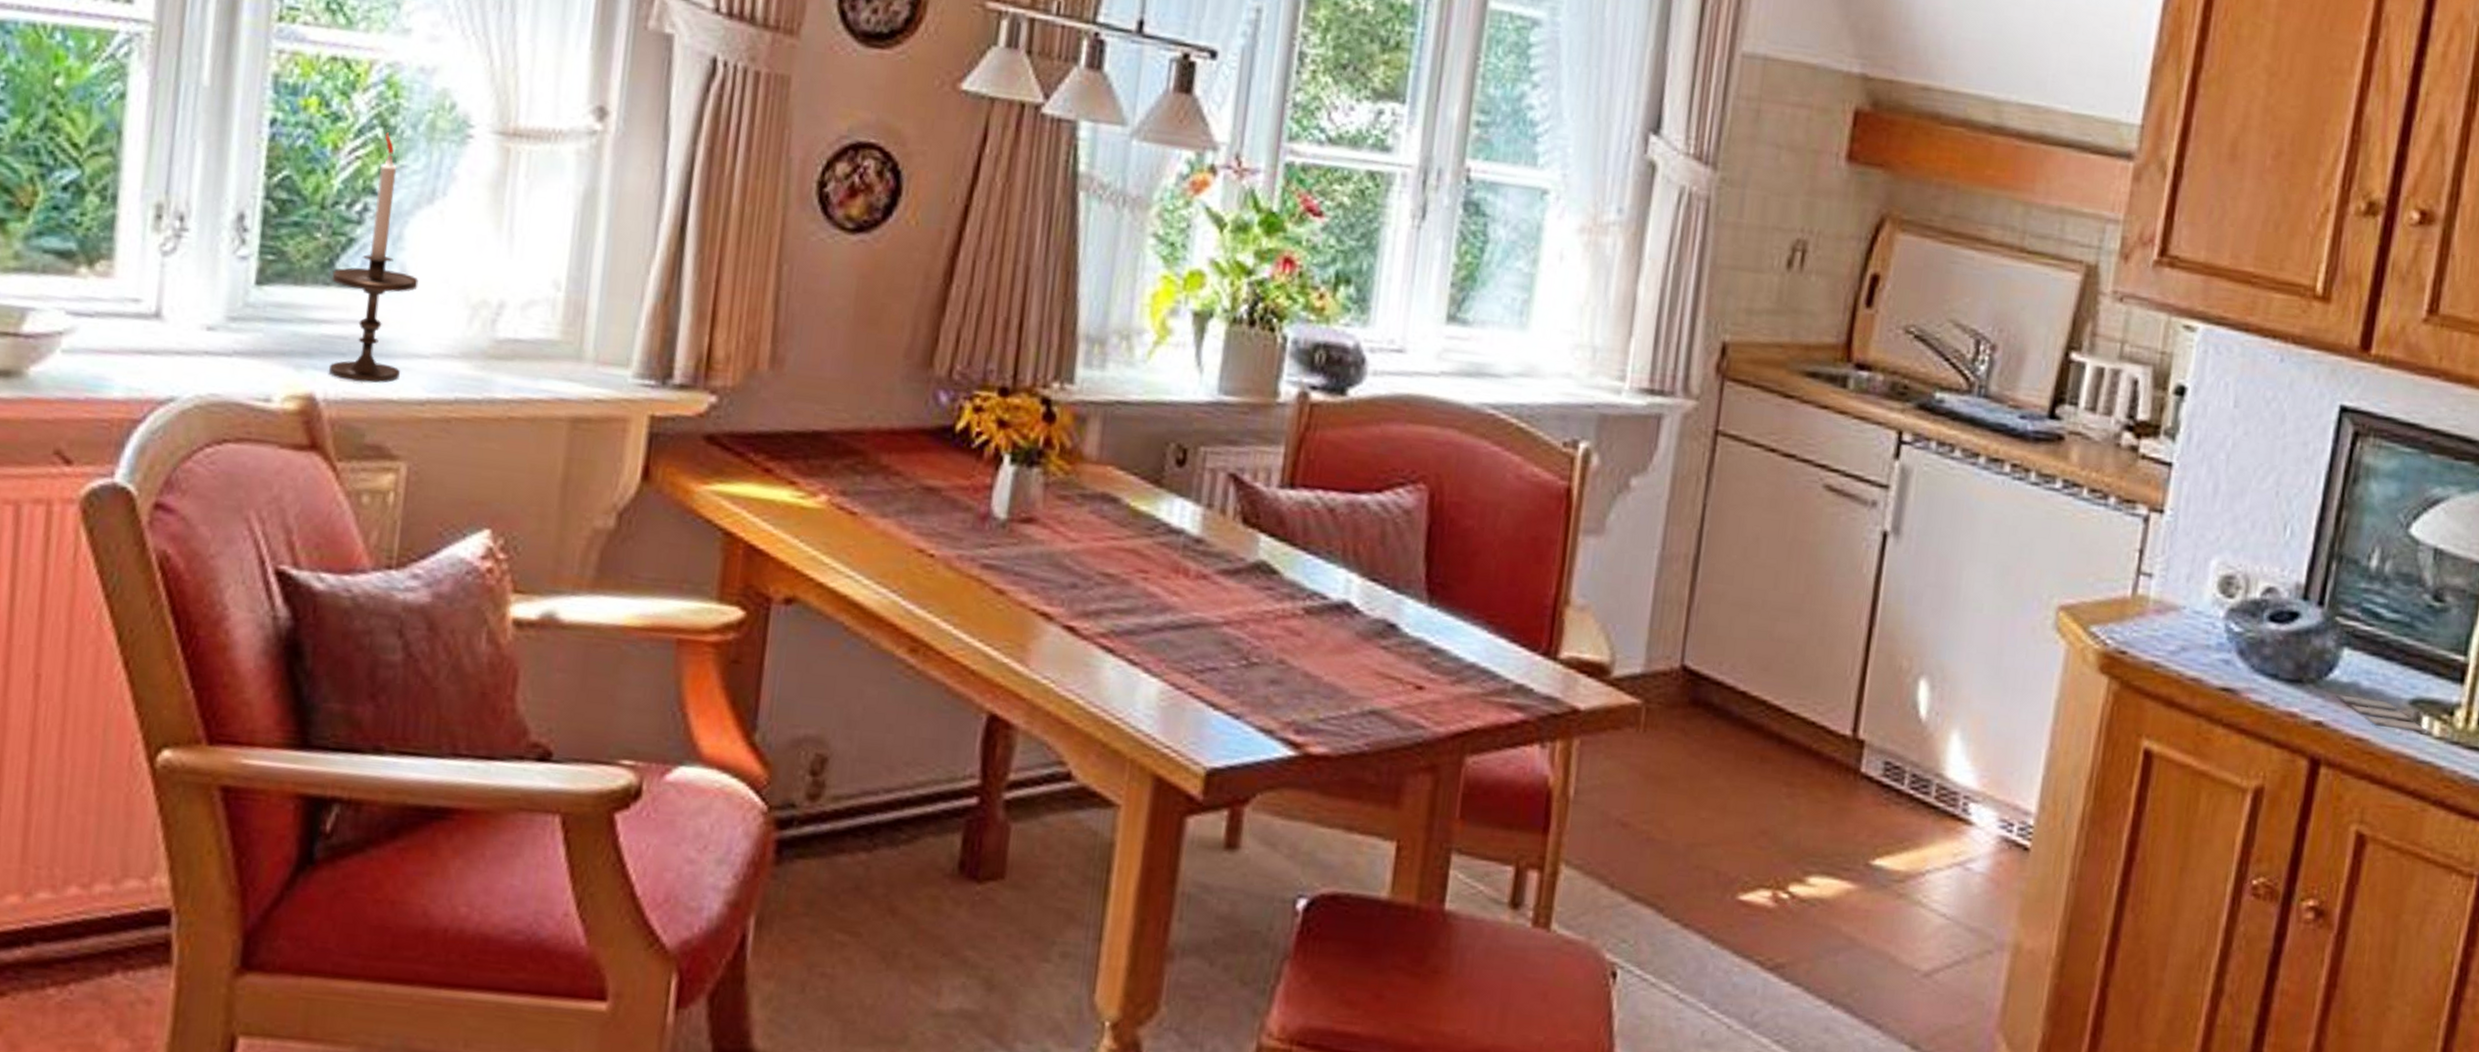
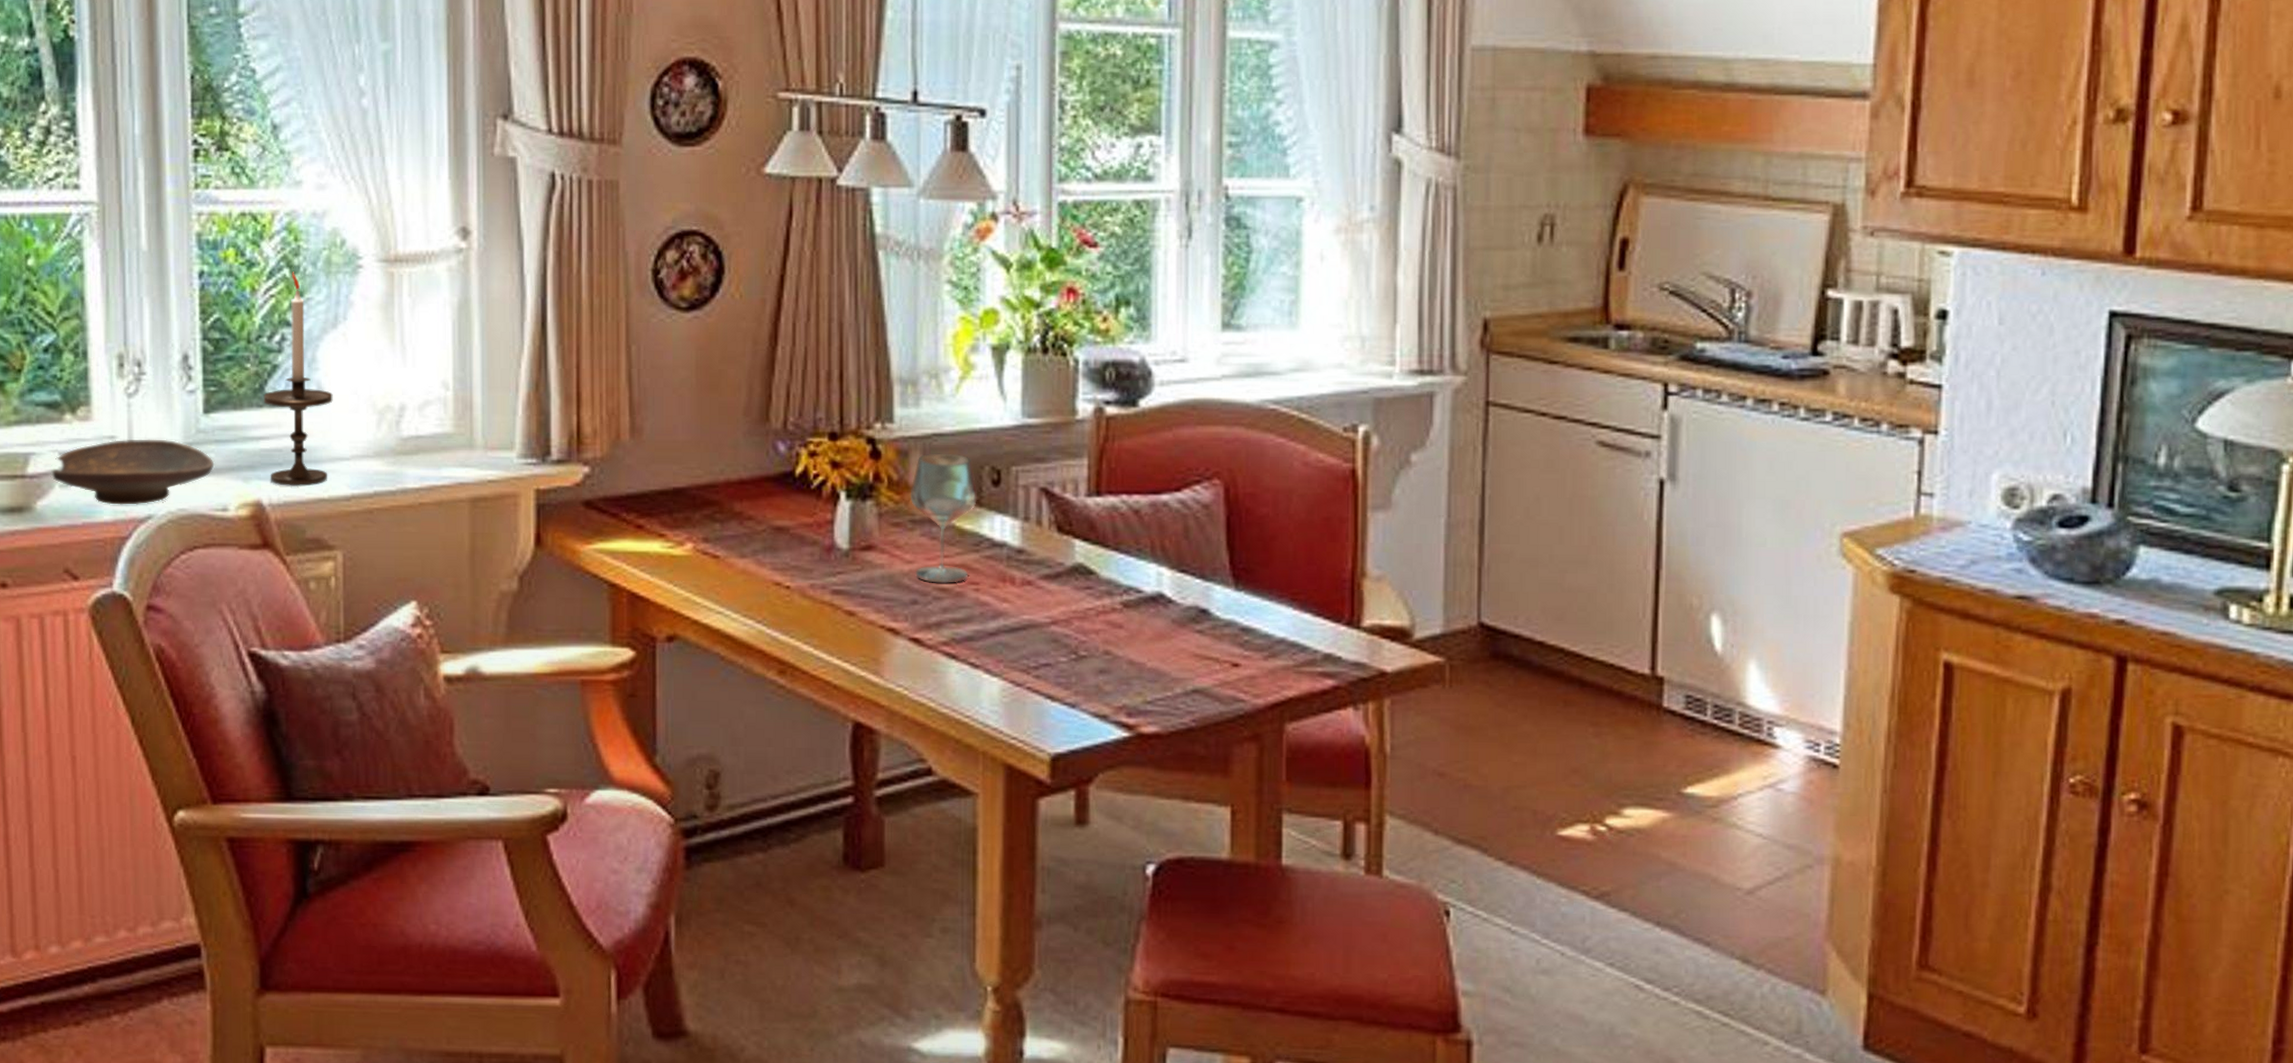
decorative bowl: none [51,304,262,384] -> present [50,439,215,505]
wine glass: none [1077,423,1159,569] -> present [910,453,978,583]
mobile phone: present [2336,695,2428,732] -> none [2137,593,2237,622]

